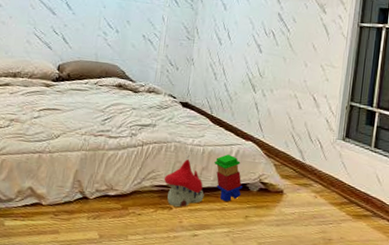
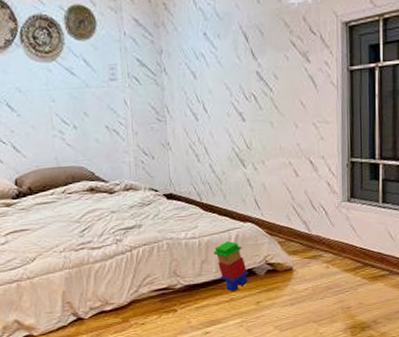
toy house: present [163,155,204,207] -> none [162,251,209,308]

